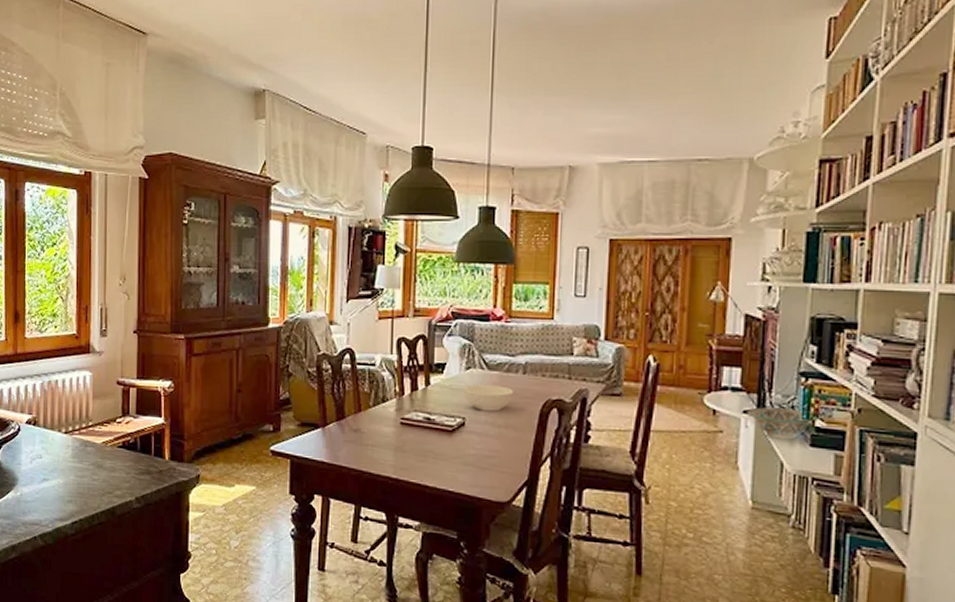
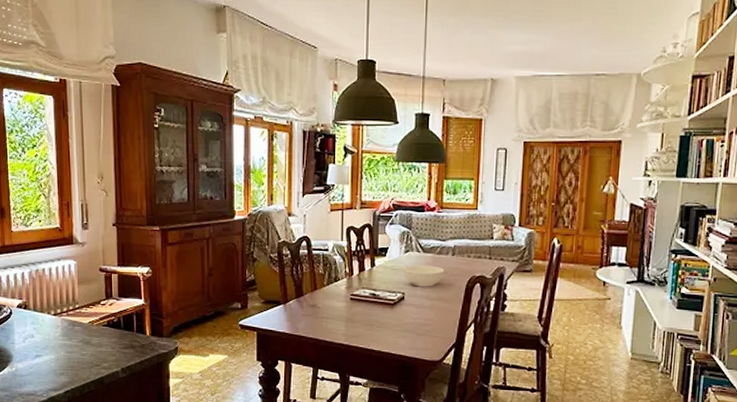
decorative bowl: present [746,407,811,440] -> none [629,278,678,304]

